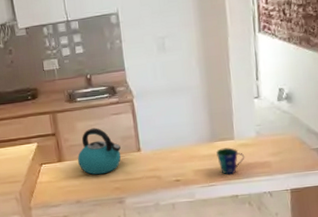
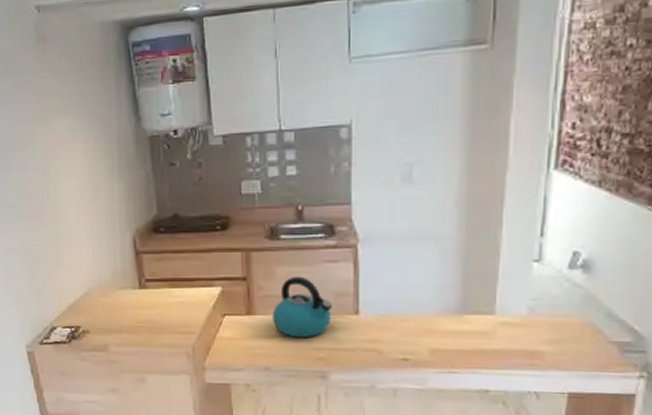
cup: present [216,147,245,175] -> none [466,324,507,361]

